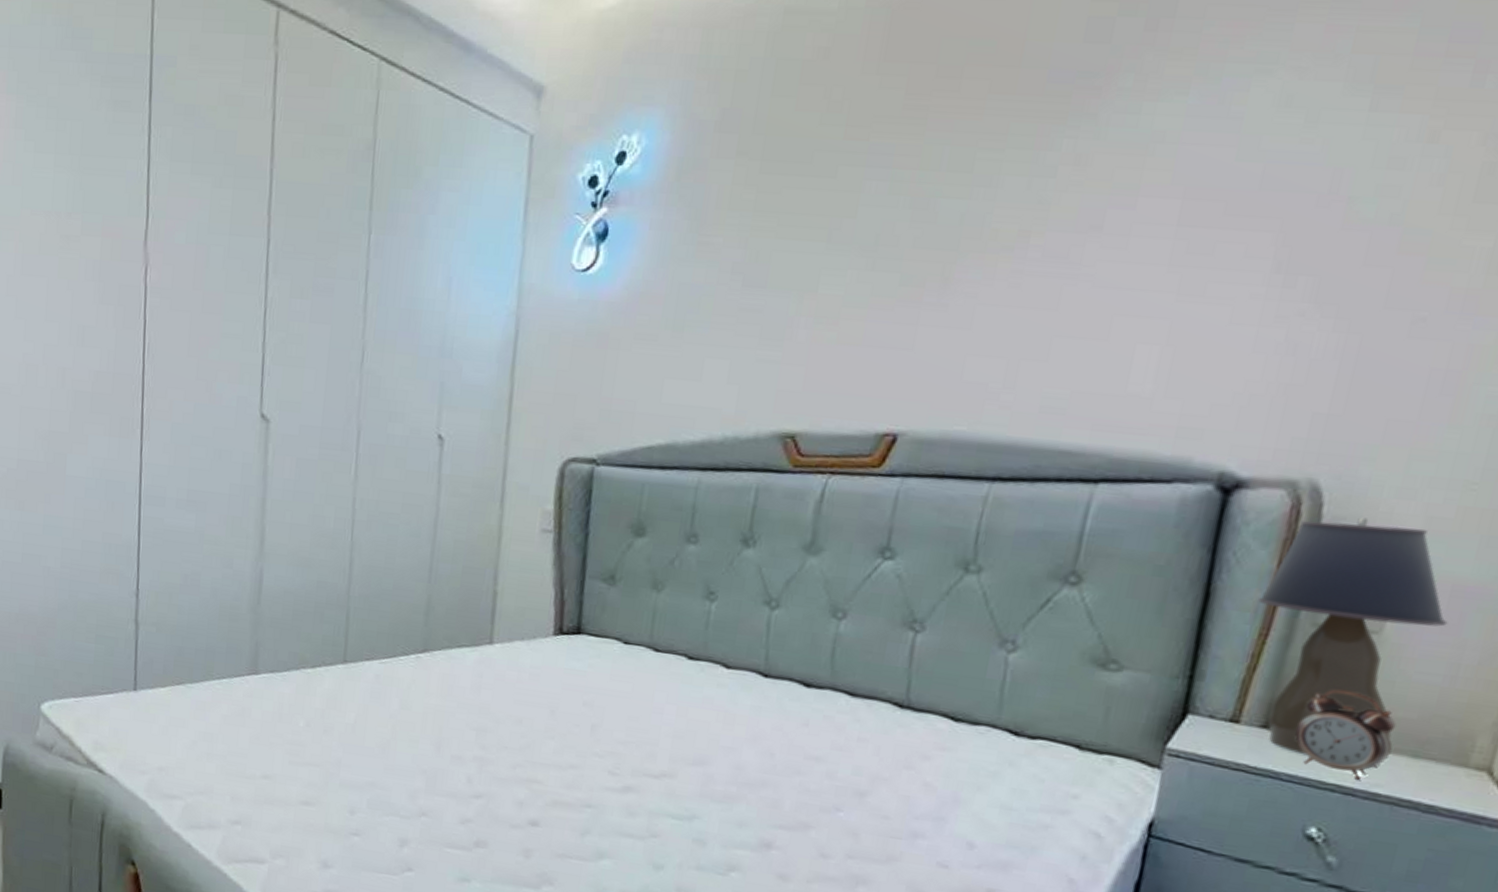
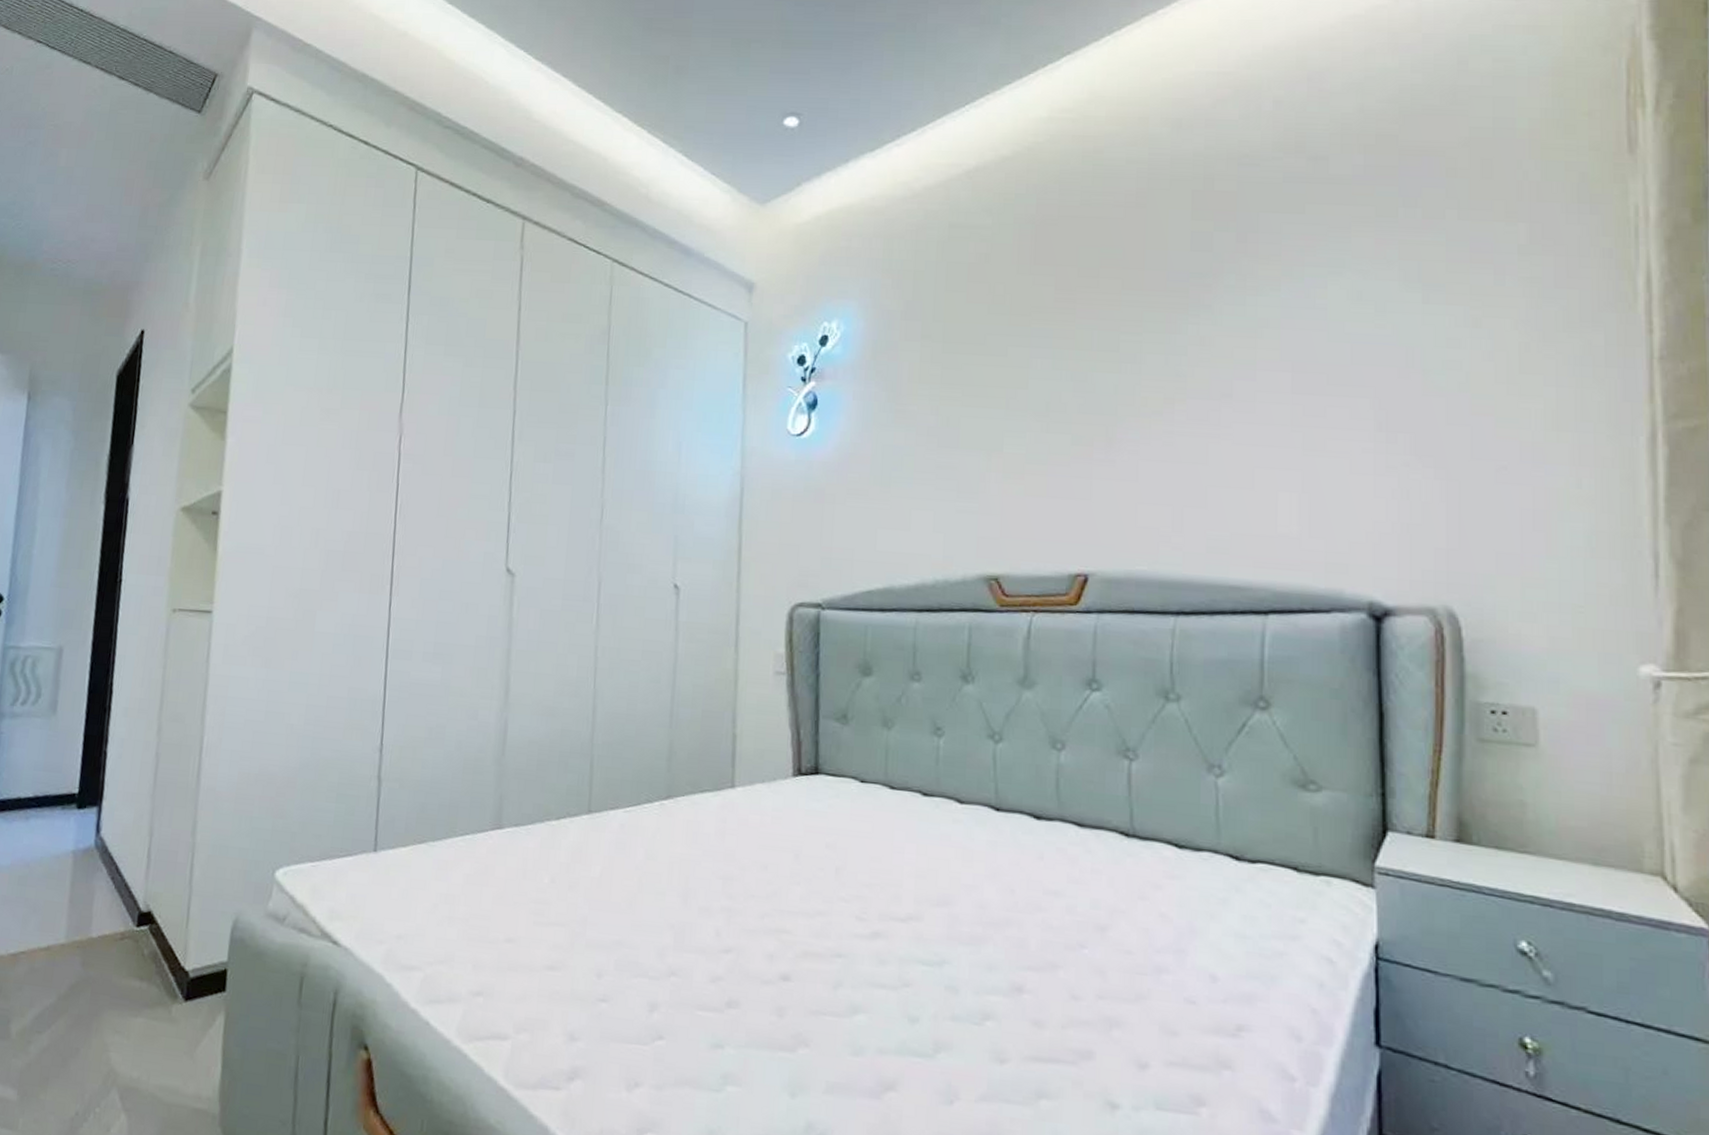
table lamp: present [1258,517,1448,766] -> none [1426,639,1591,875]
alarm clock: present [1295,689,1397,780] -> none [1487,801,1574,890]

